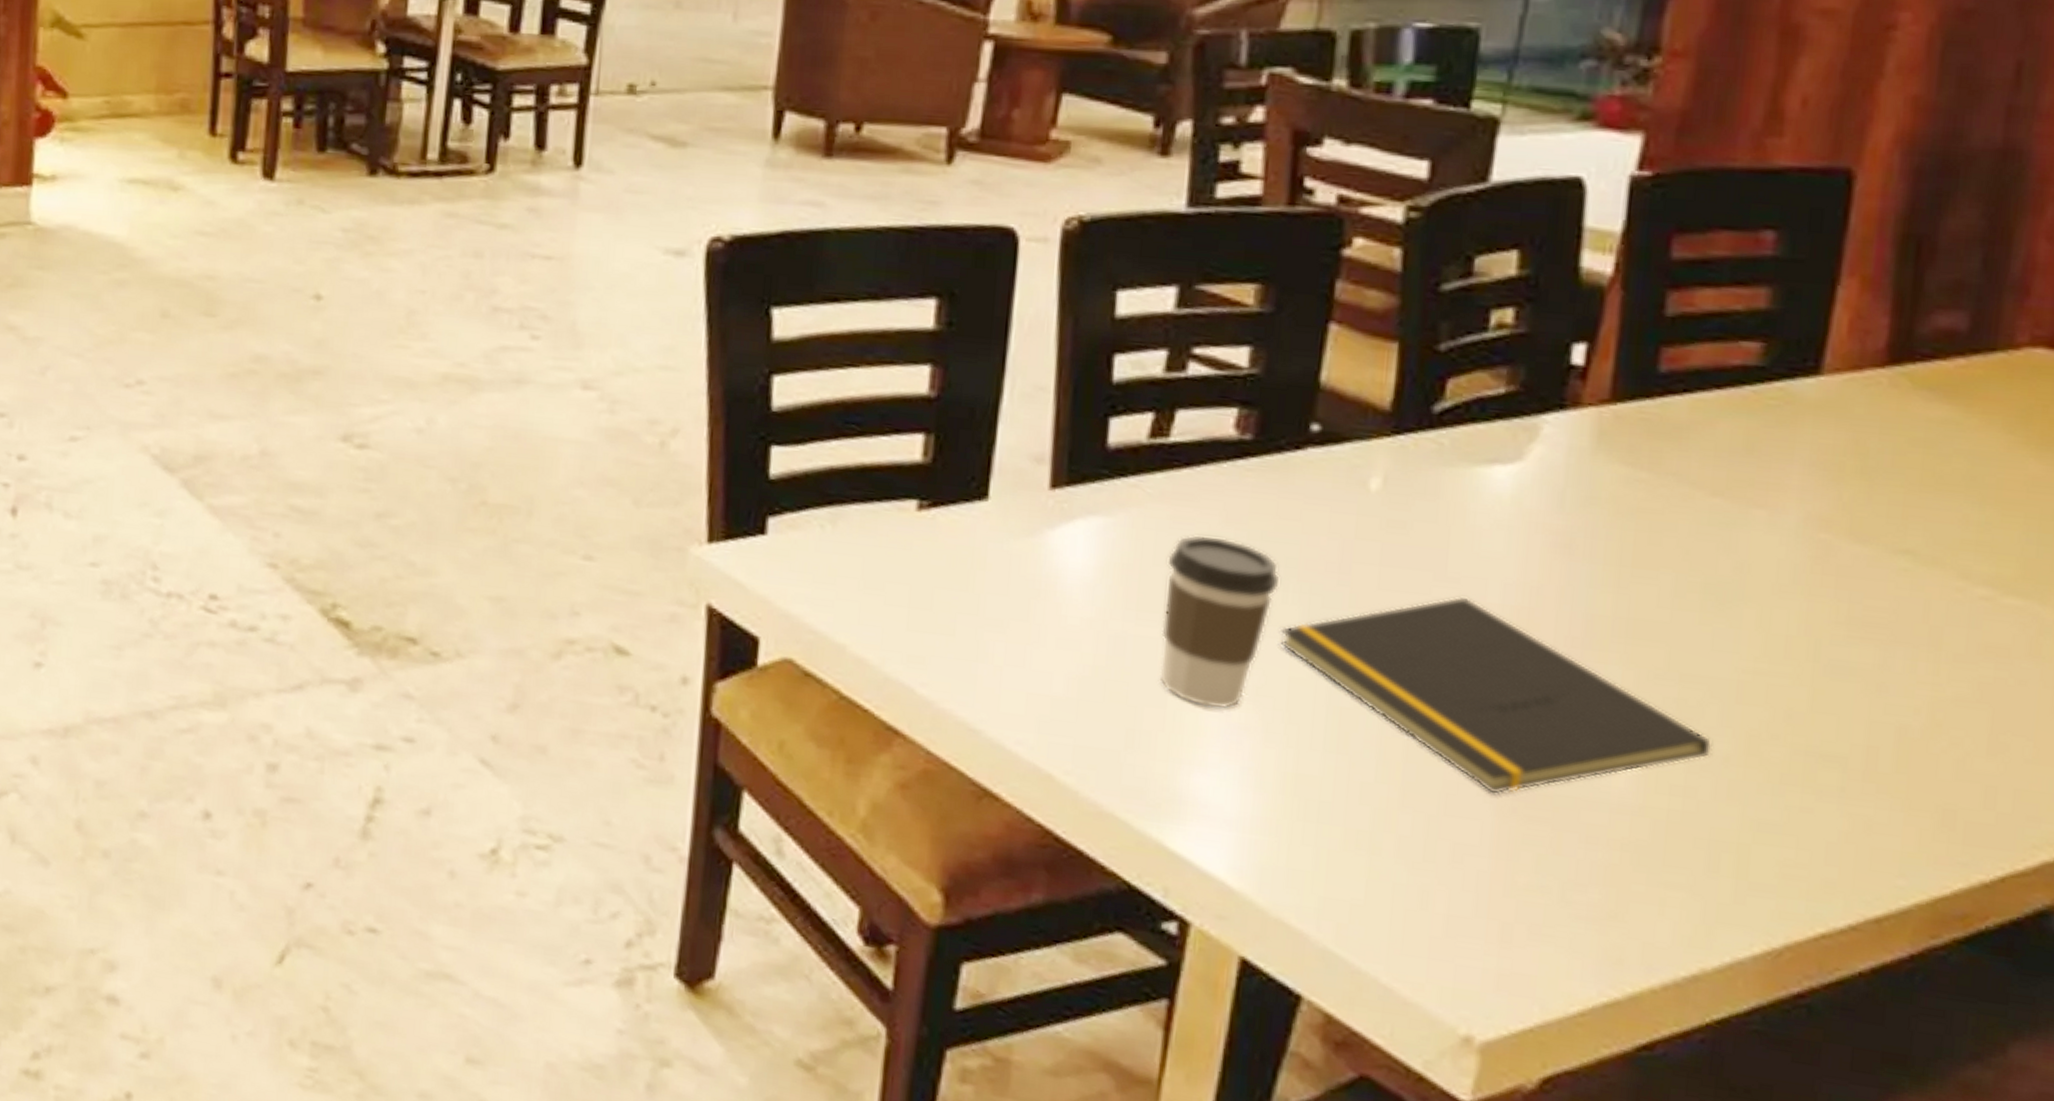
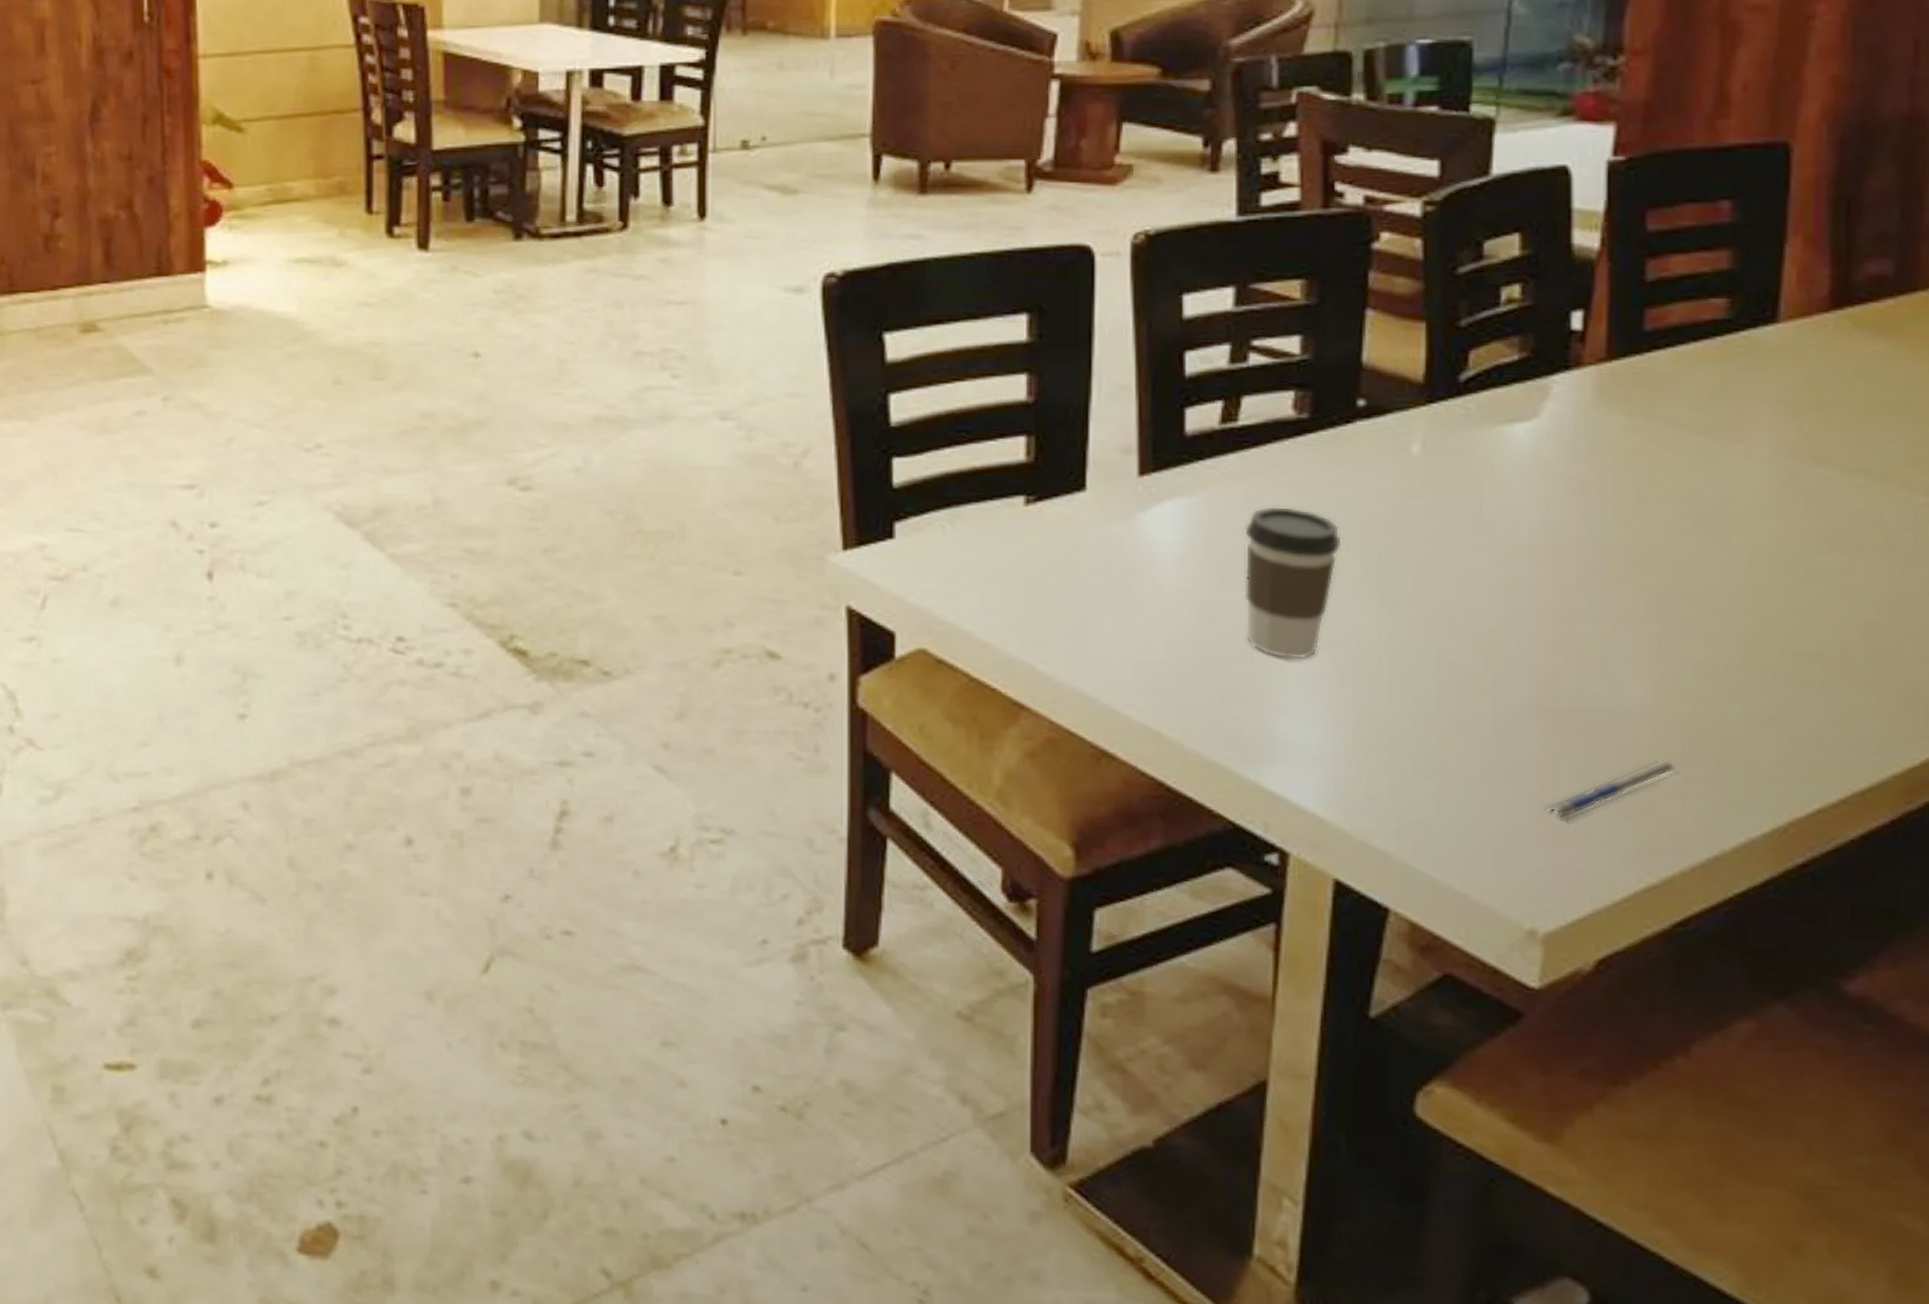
notepad: present [1279,596,1713,795] -> none [1344,541,1715,713]
pen: none [1493,861,1657,918] -> present [1544,760,1679,821]

